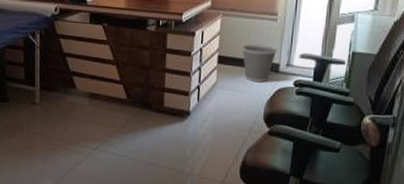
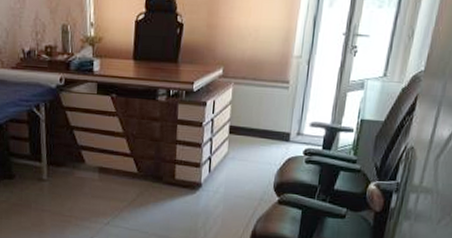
wastebasket: present [242,44,278,83] -> none [253,113,289,152]

